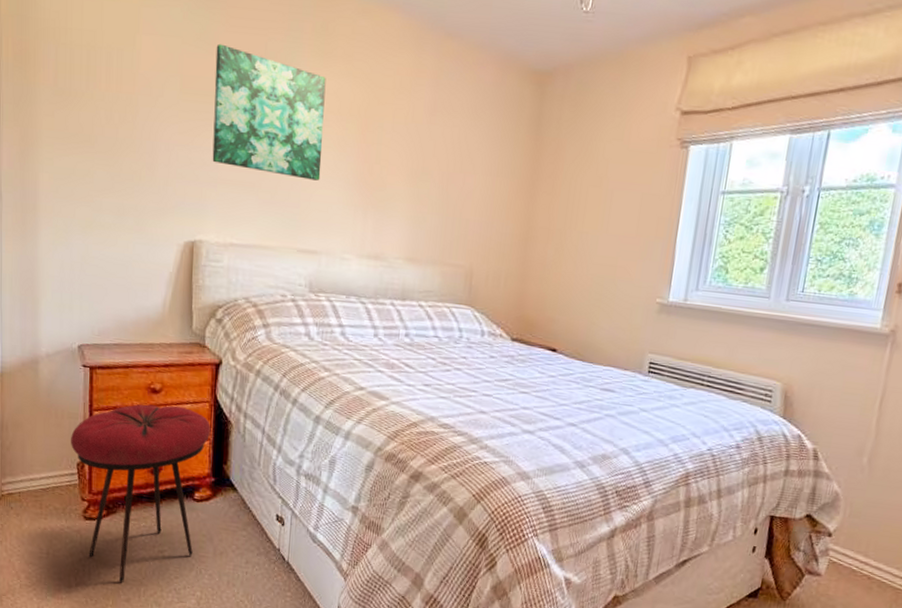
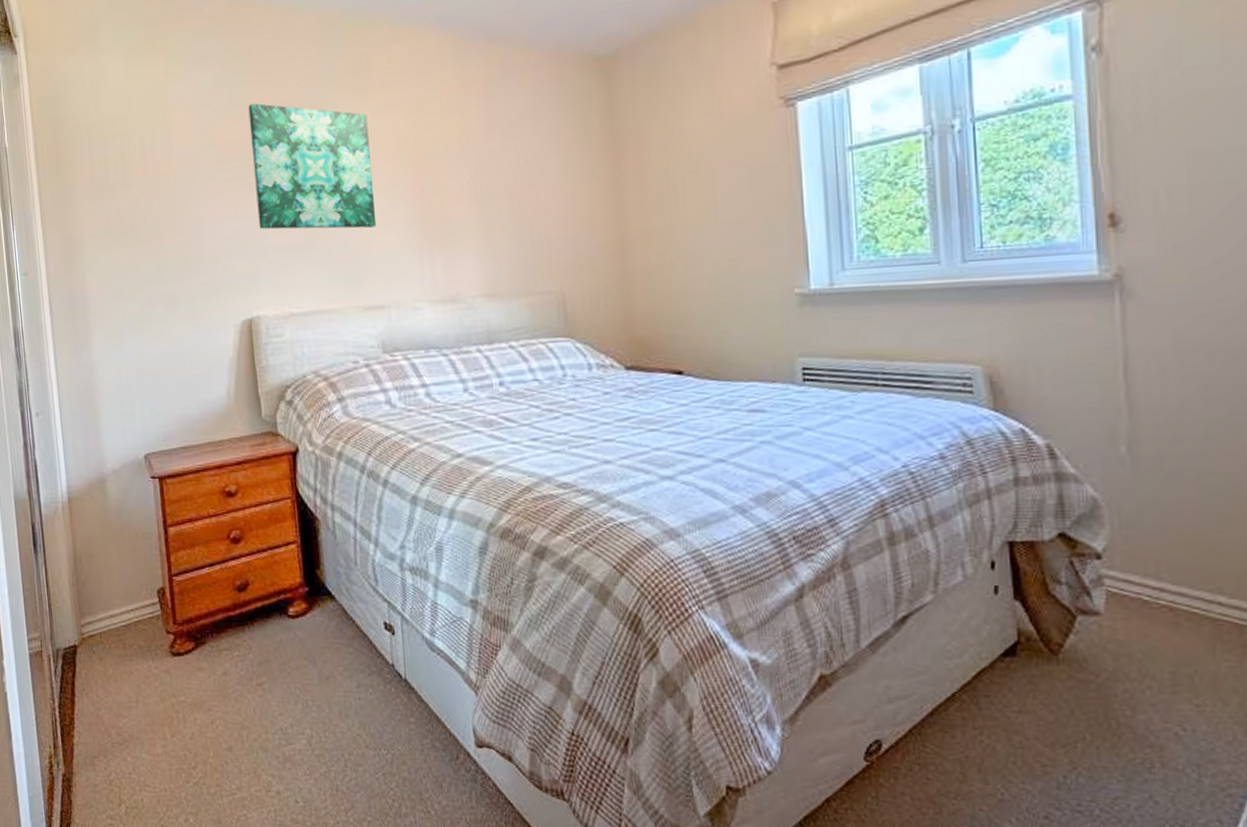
stool: present [71,404,211,583] -> none [147,507,297,728]

